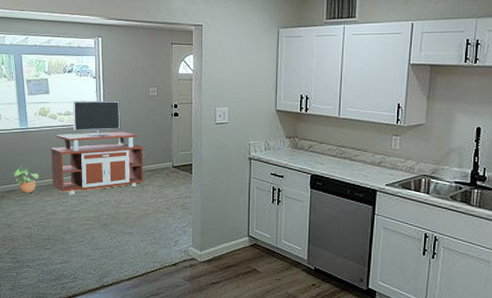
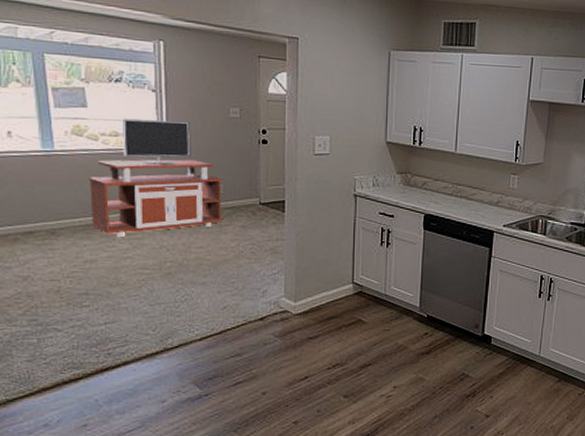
potted plant: present [12,165,39,194] -> none [29,199,72,236]

